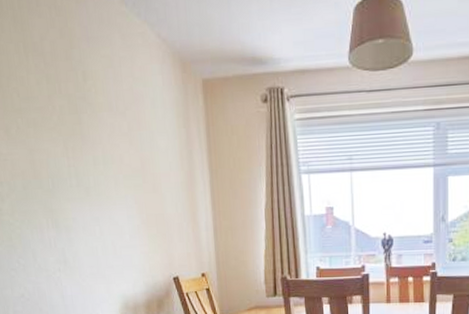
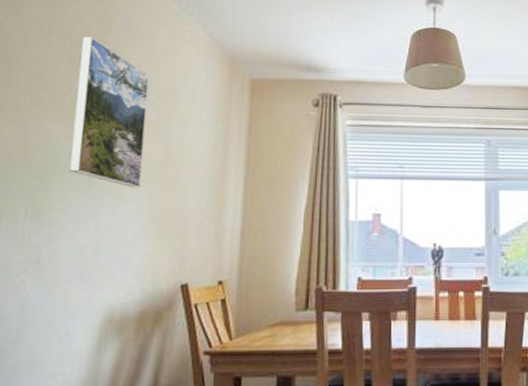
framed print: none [52,52,127,196] -> present [69,36,150,188]

